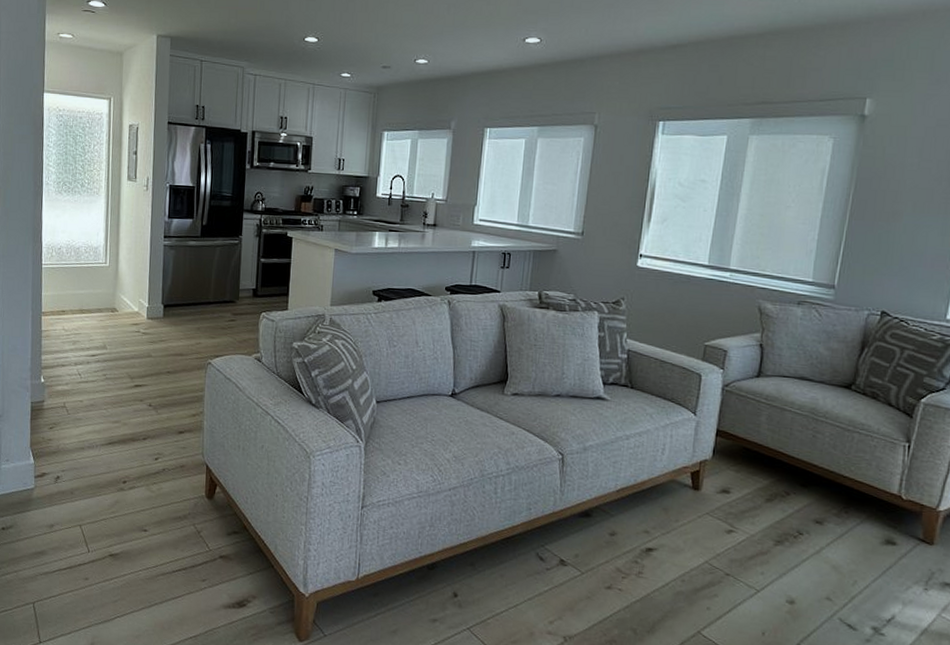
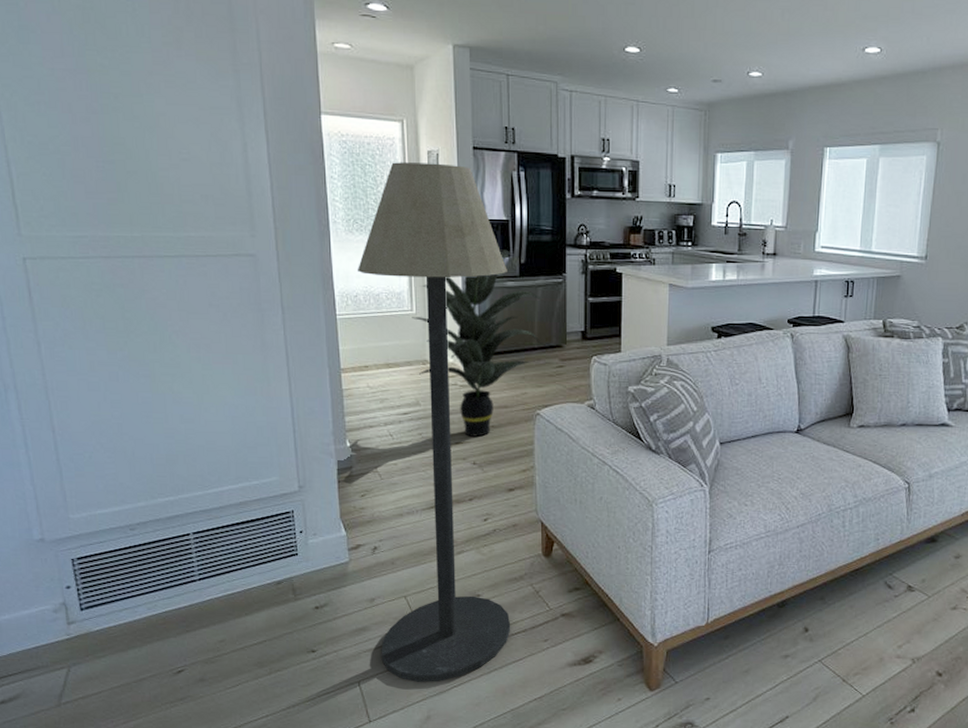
floor lamp: none [55,134,191,611] -> present [358,162,511,682]
indoor plant: none [105,212,221,381] -> present [412,249,544,437]

